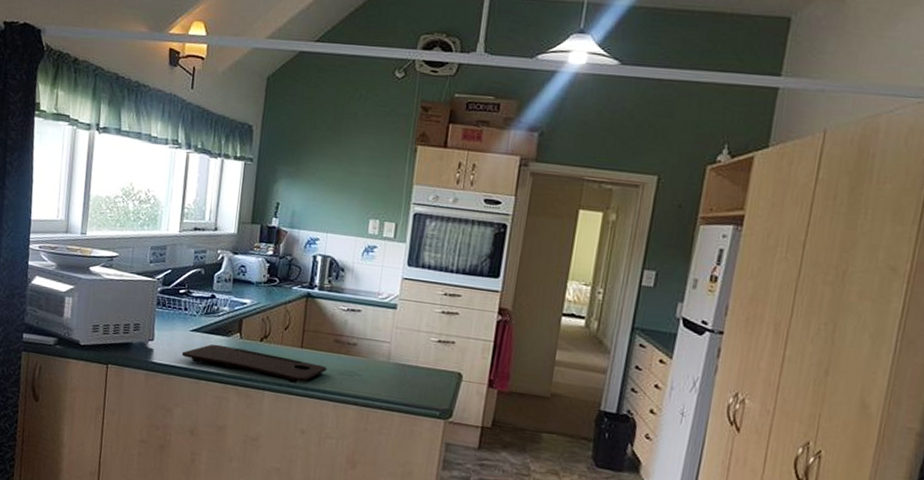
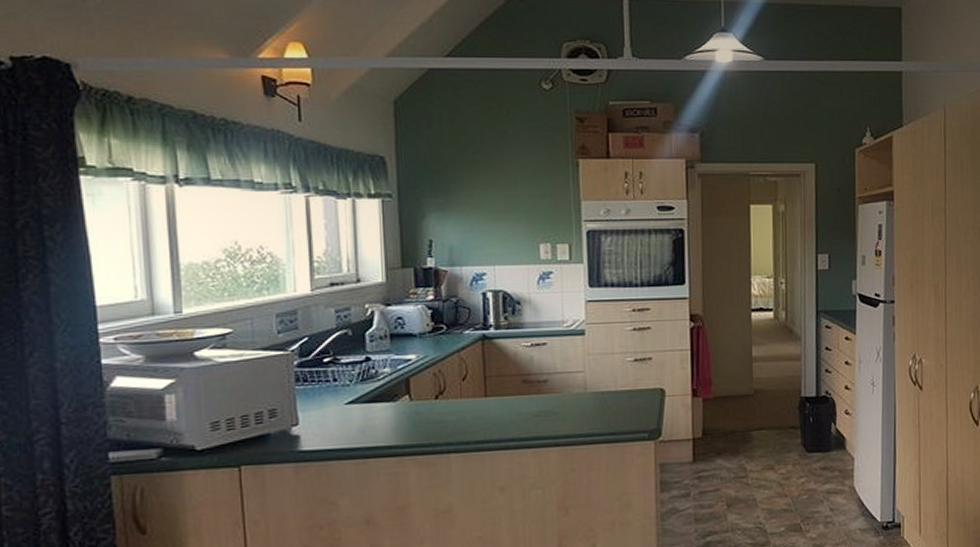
cutting board: present [181,343,327,383] -> none [338,411,519,440]

